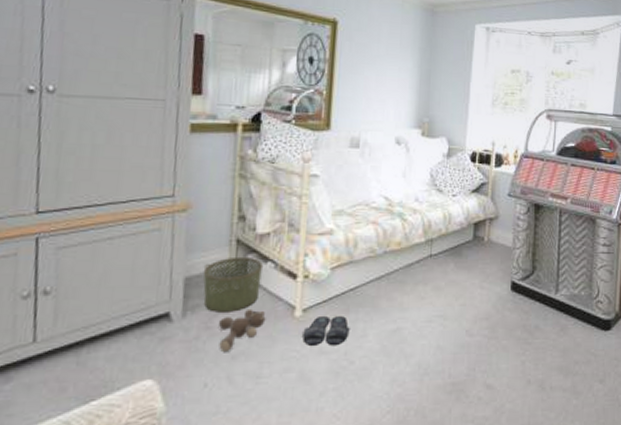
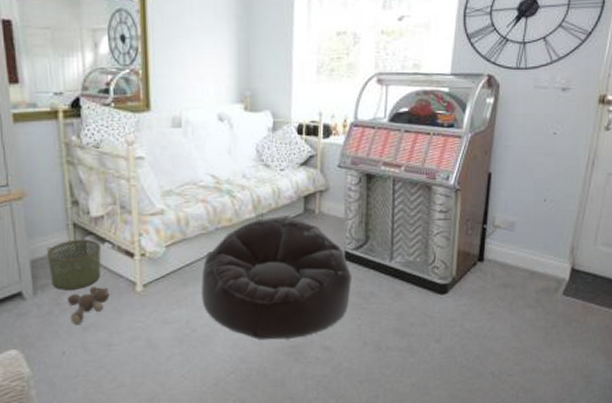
slippers: present [302,315,350,346] -> none [146,289,189,317]
beanbag: none [363,242,518,376] -> present [201,215,353,340]

